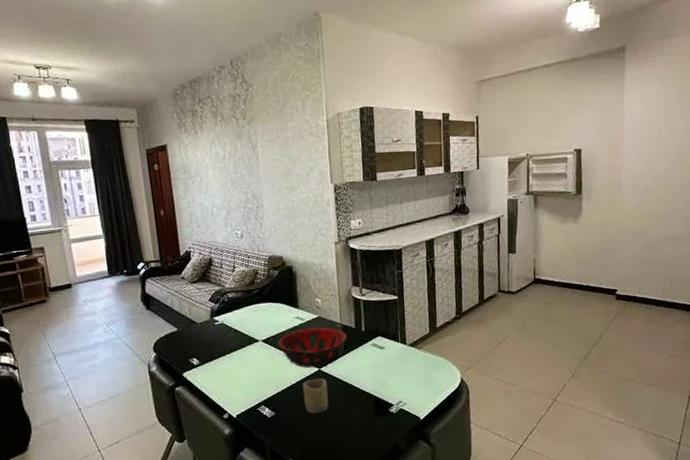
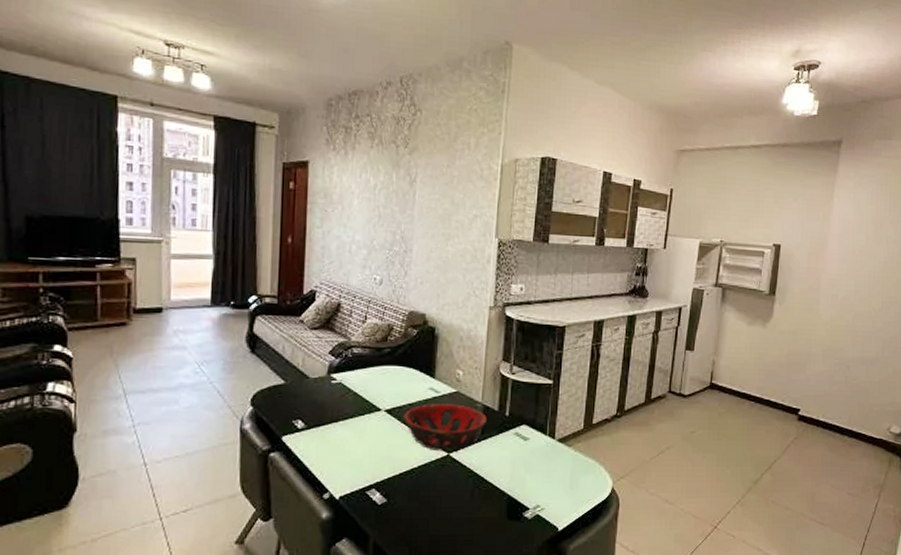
cup: present [303,378,329,414] -> none [424,466,455,507]

